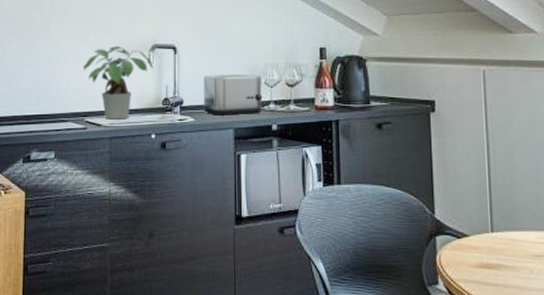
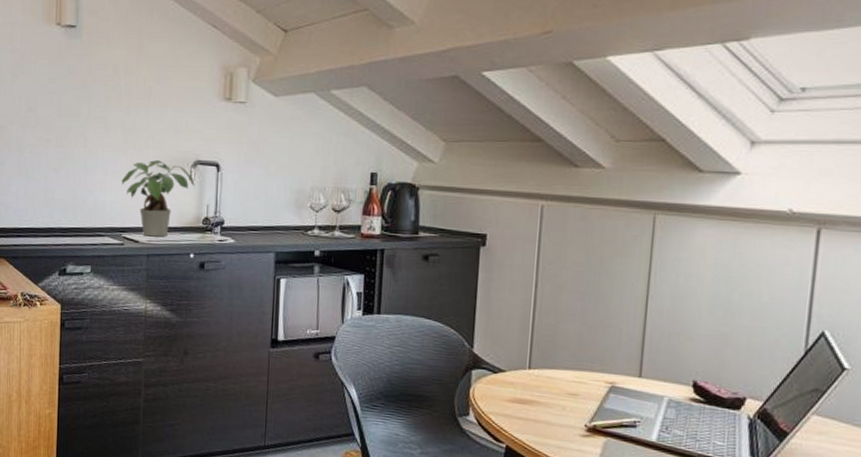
toaster: present [203,73,263,115] -> none [245,195,307,239]

